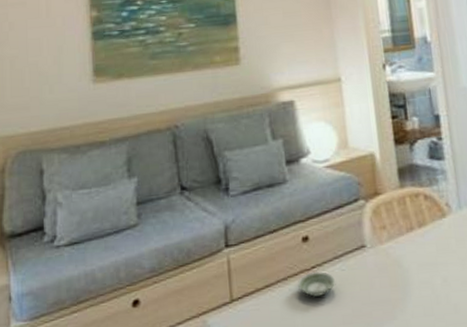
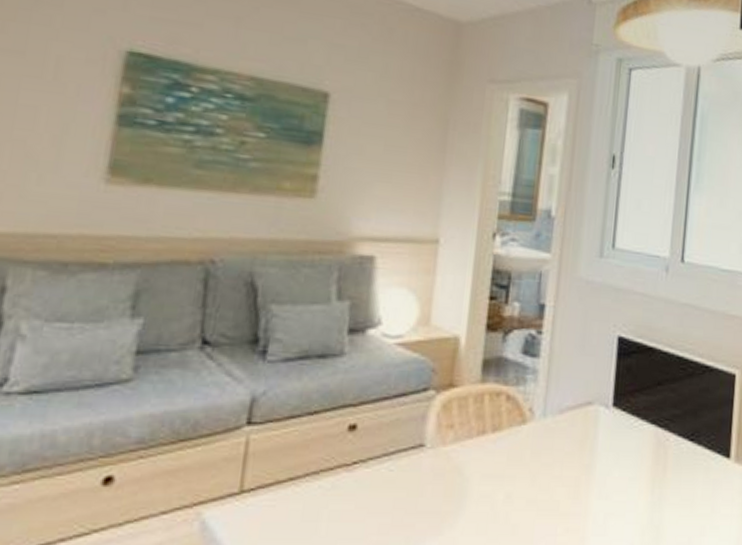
saucer: present [297,271,335,298] -> none [330,467,378,500]

